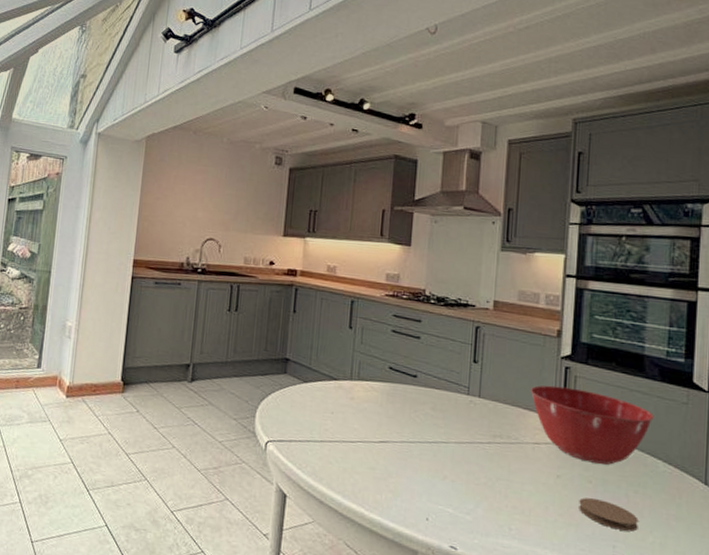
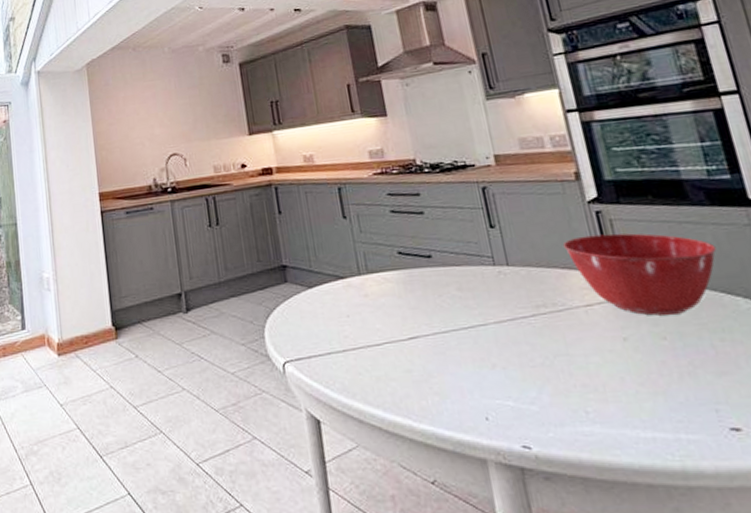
coaster: present [579,497,639,532] -> none [658,357,739,389]

